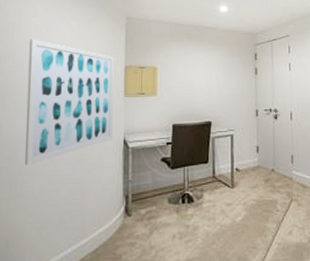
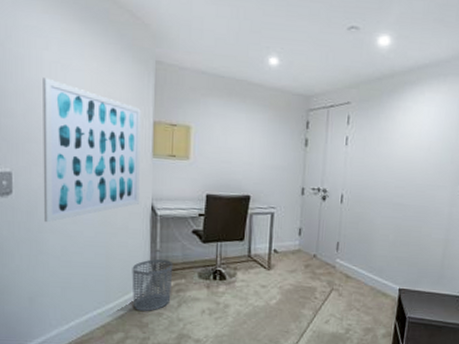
waste bin: none [106,189,145,243] -> present [132,259,173,311]

